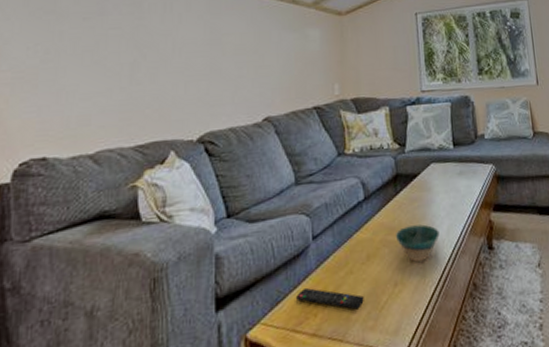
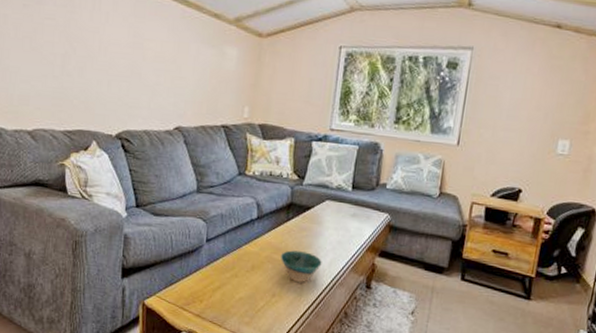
remote control: present [296,287,364,310] -> none [187,278,244,306]

